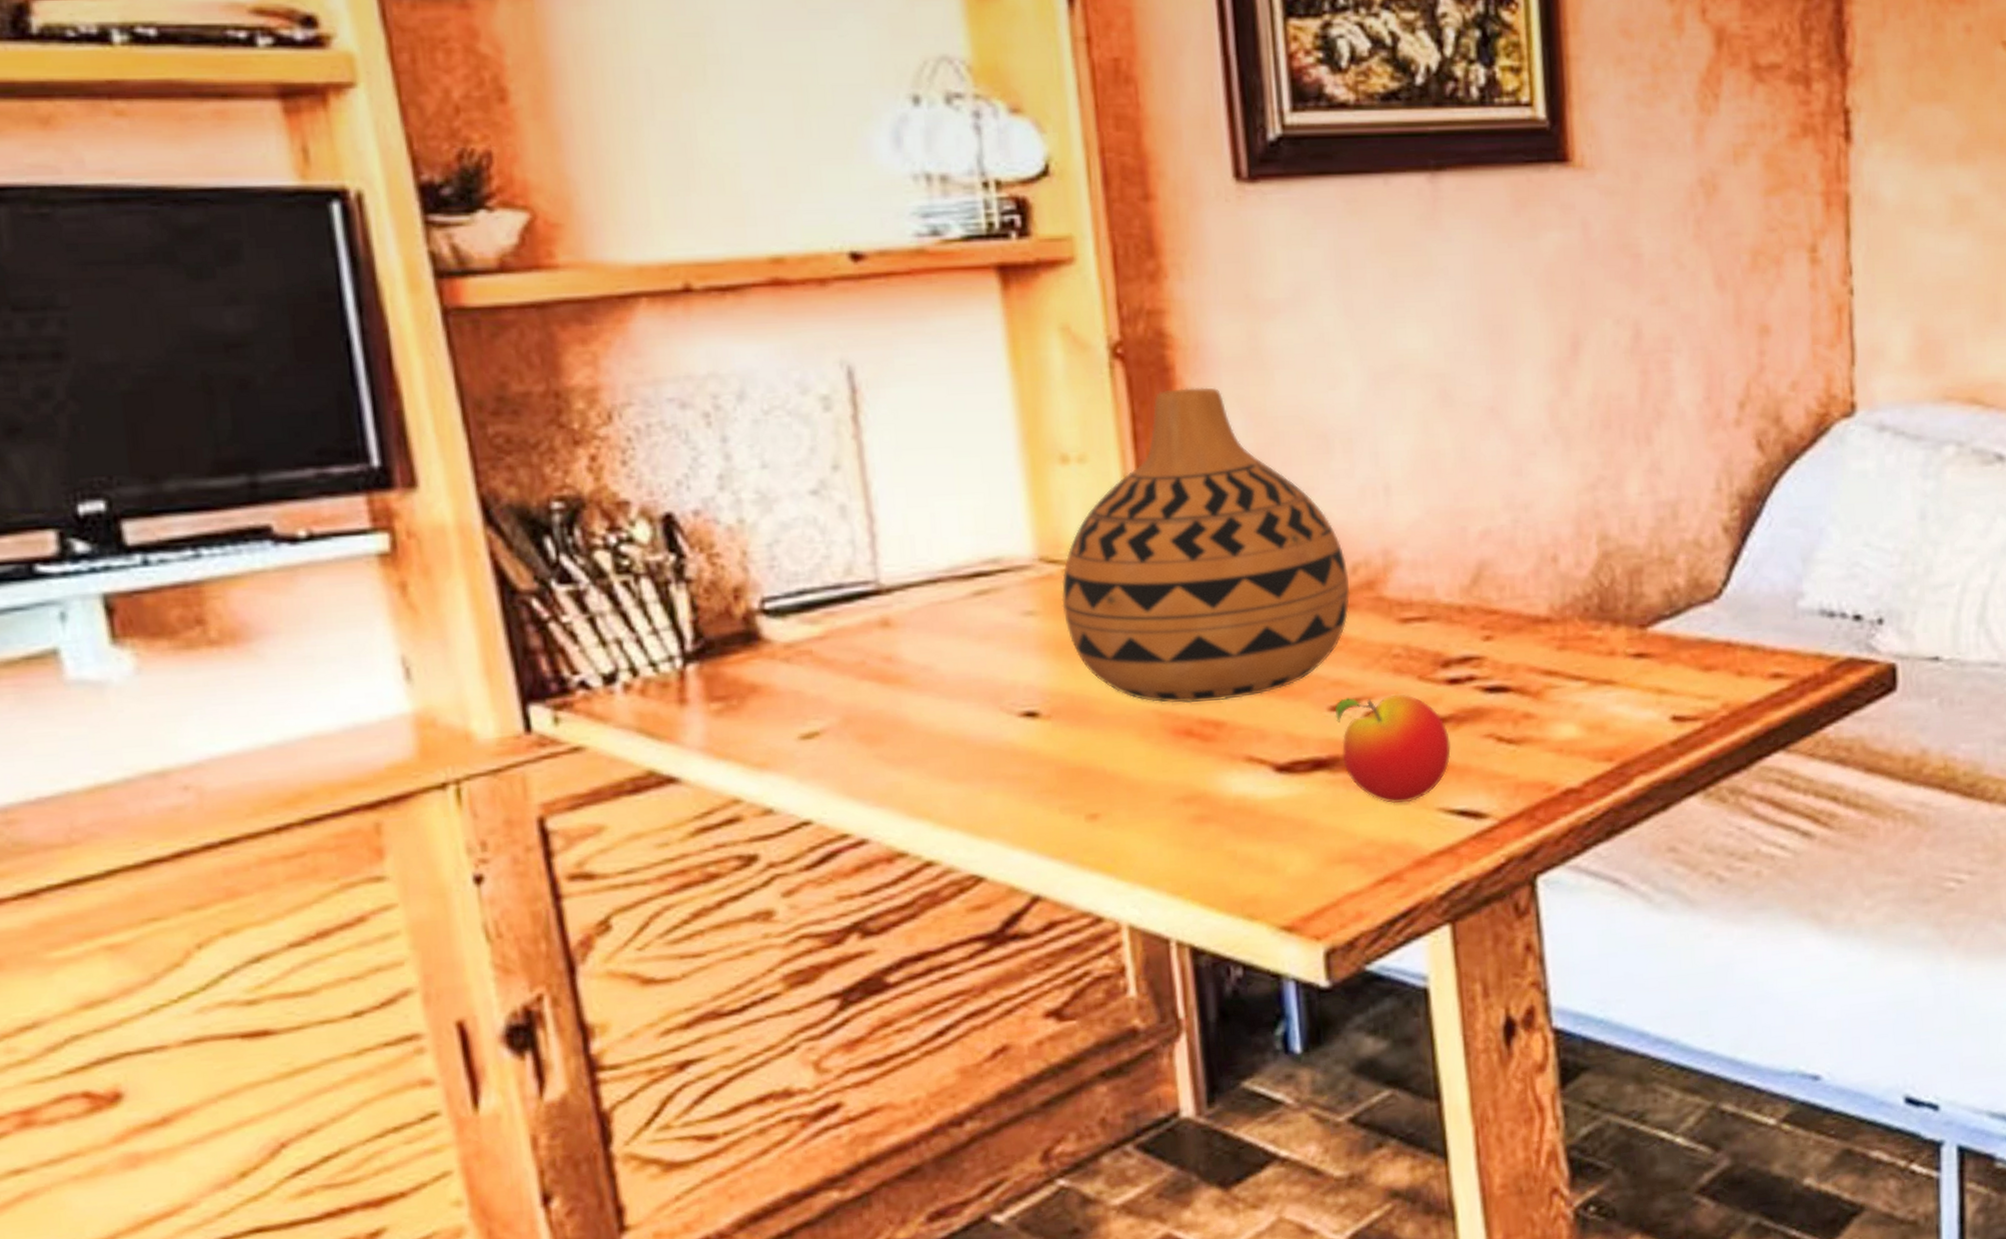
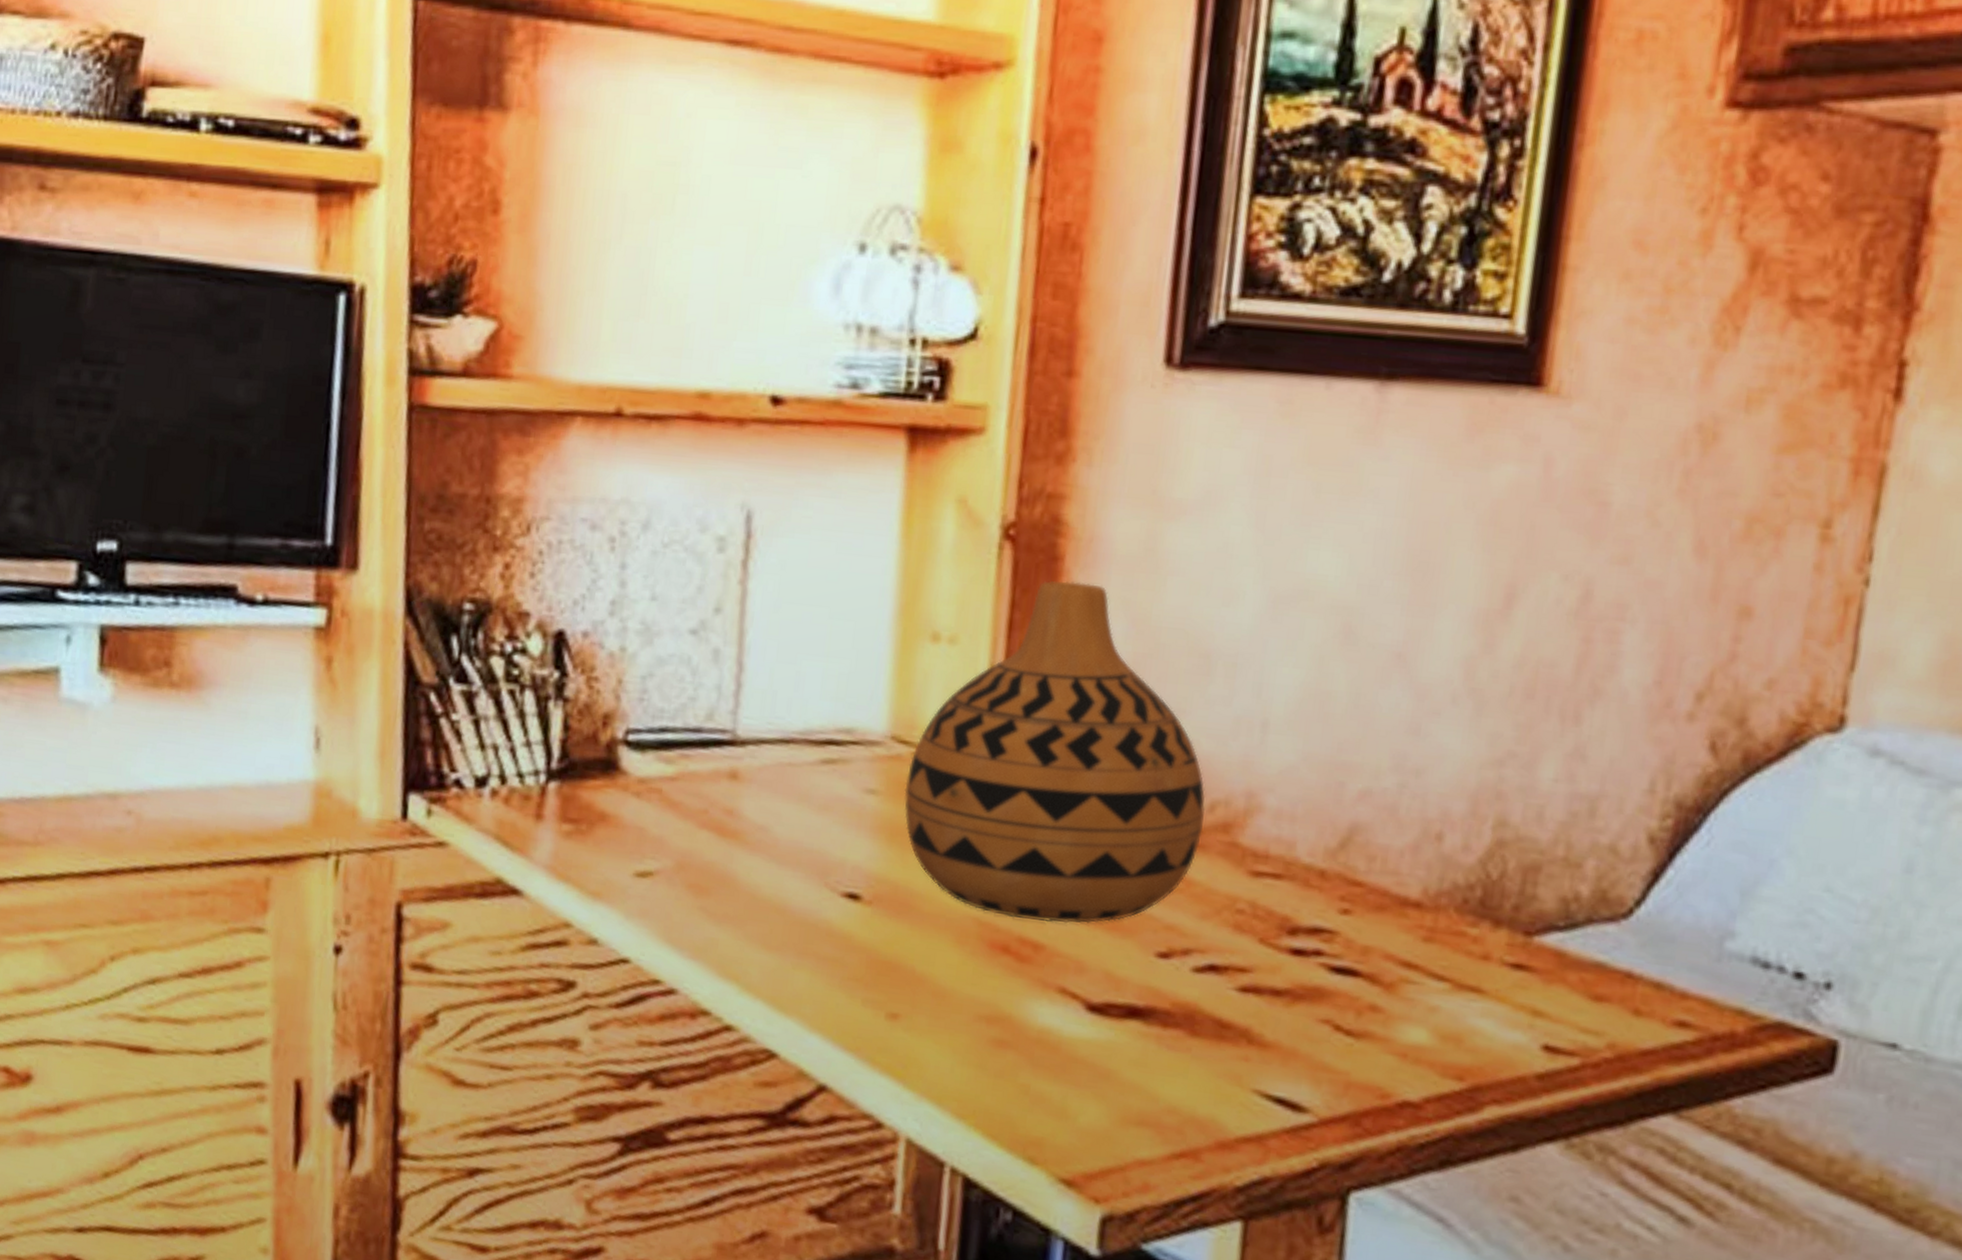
apple: present [1334,694,1451,804] -> none [1160,946,1281,1076]

